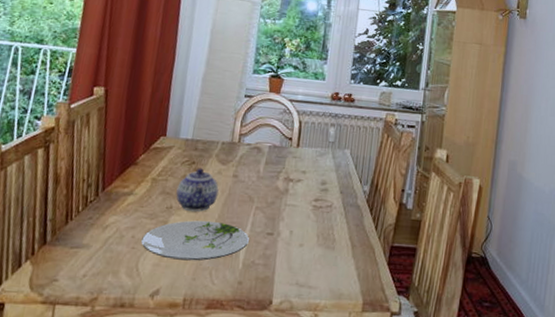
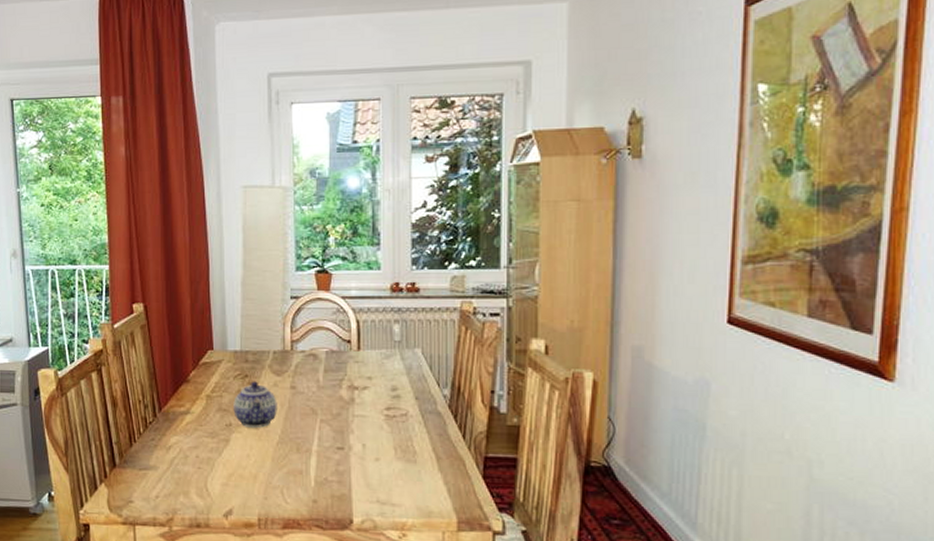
plate: present [141,220,249,261] -> none [206,437,318,480]

